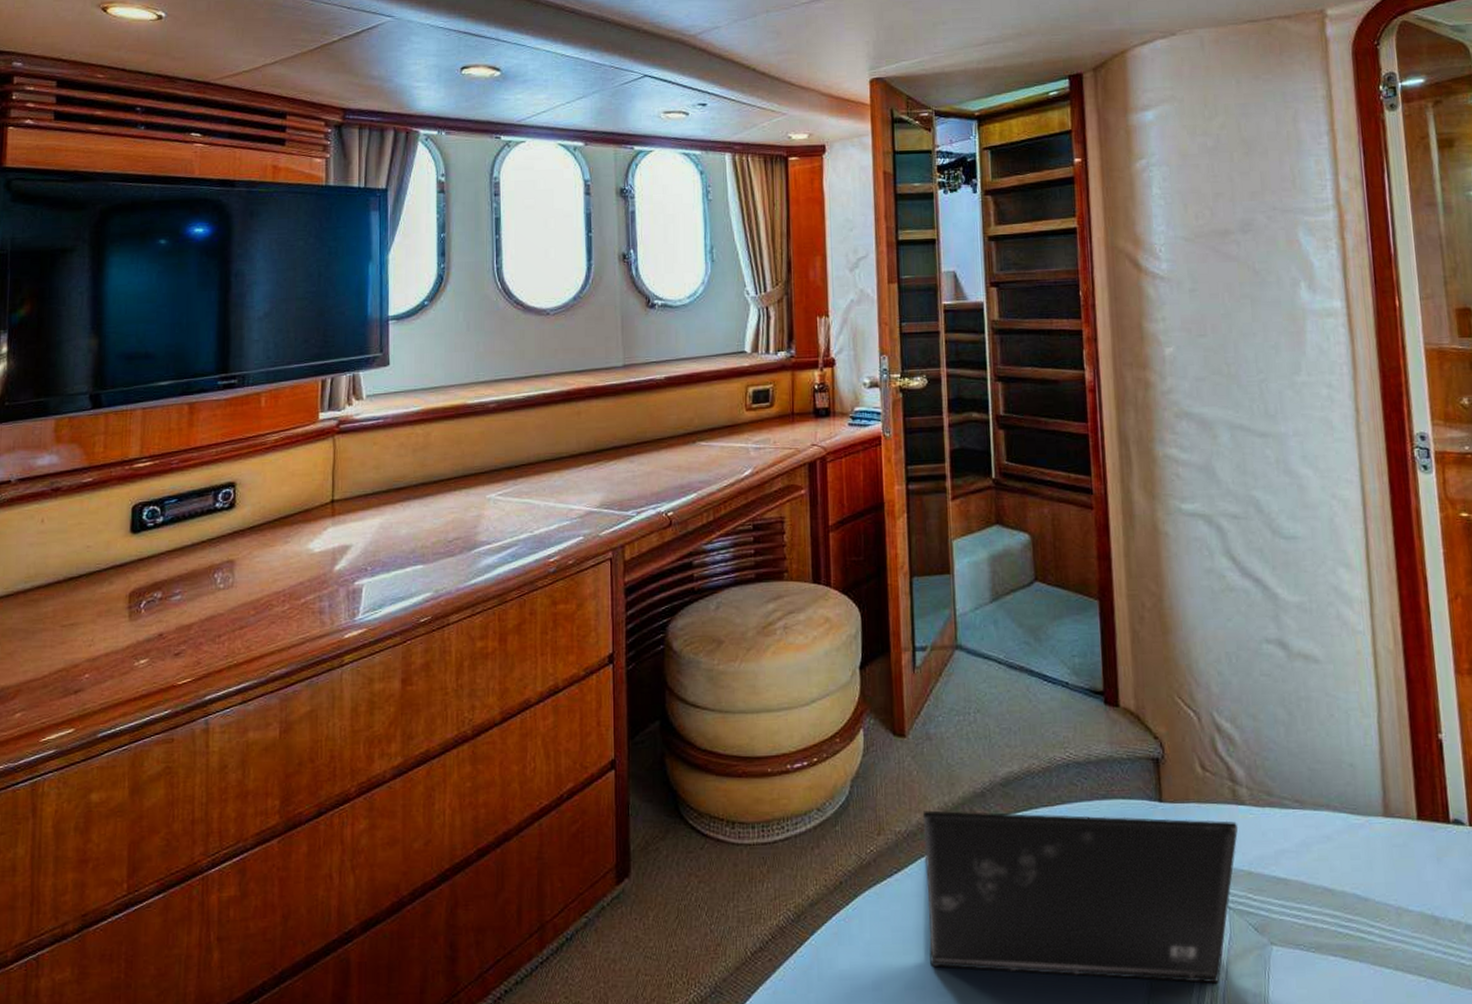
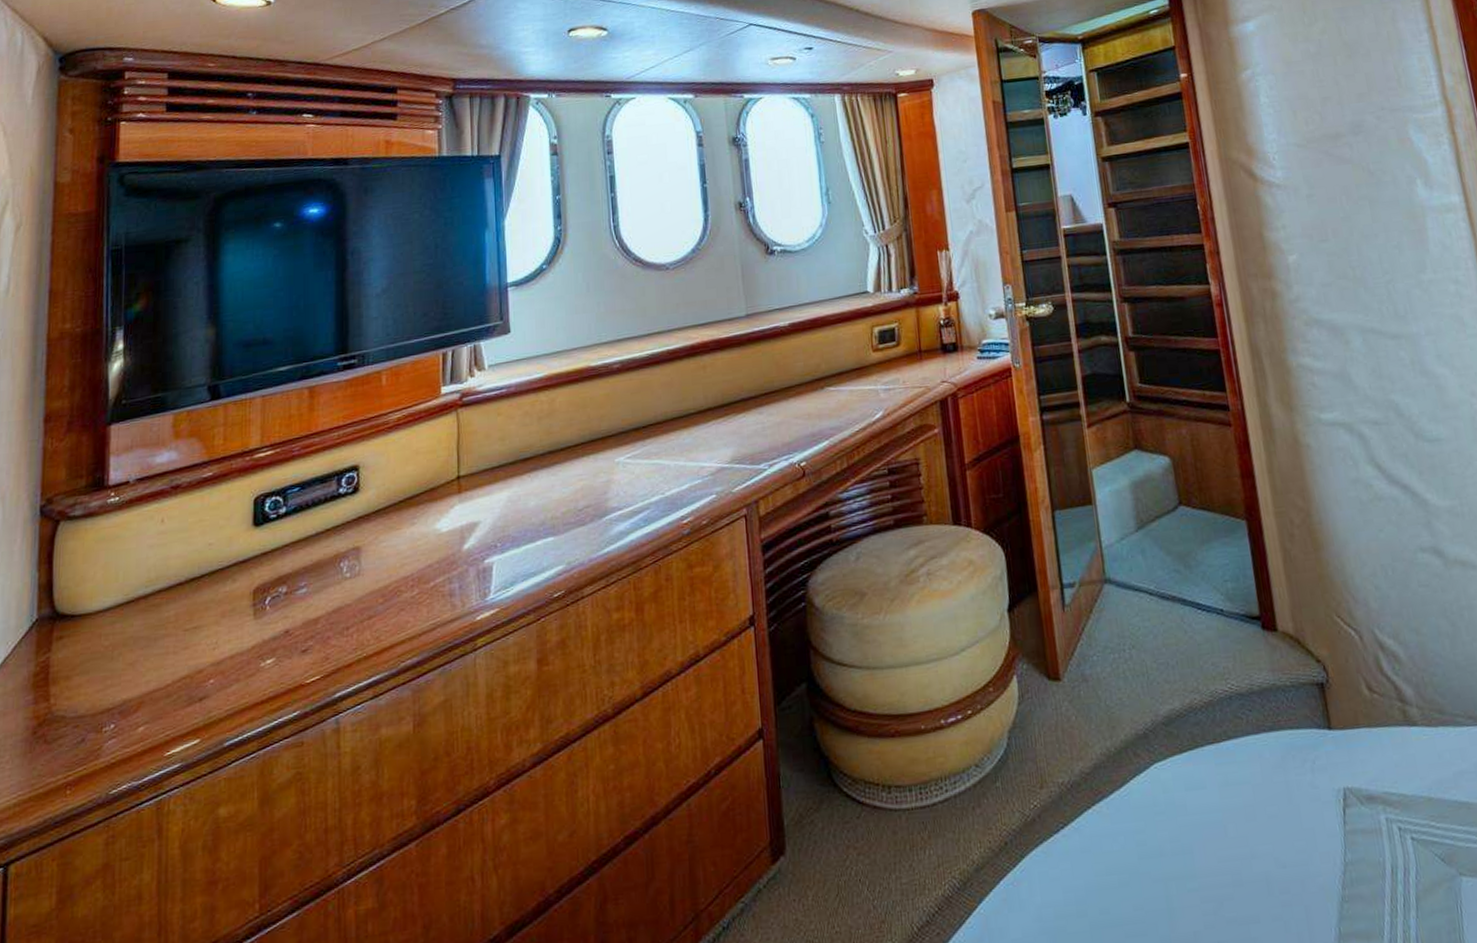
laptop: present [922,810,1239,984] -> none [1084,744,1414,929]

